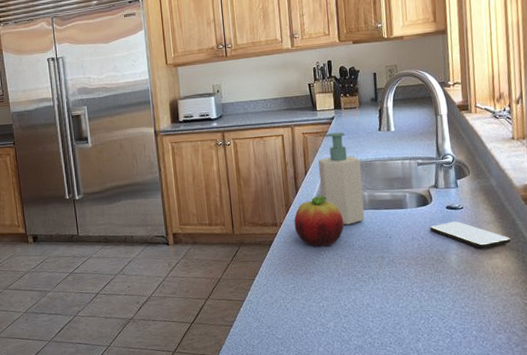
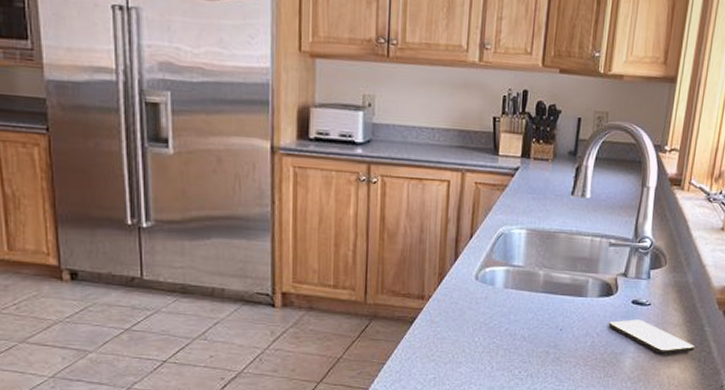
fruit: present [294,195,345,247] -> none [446,267,509,332]
soap bottle: present [318,132,365,225] -> none [486,187,542,309]

